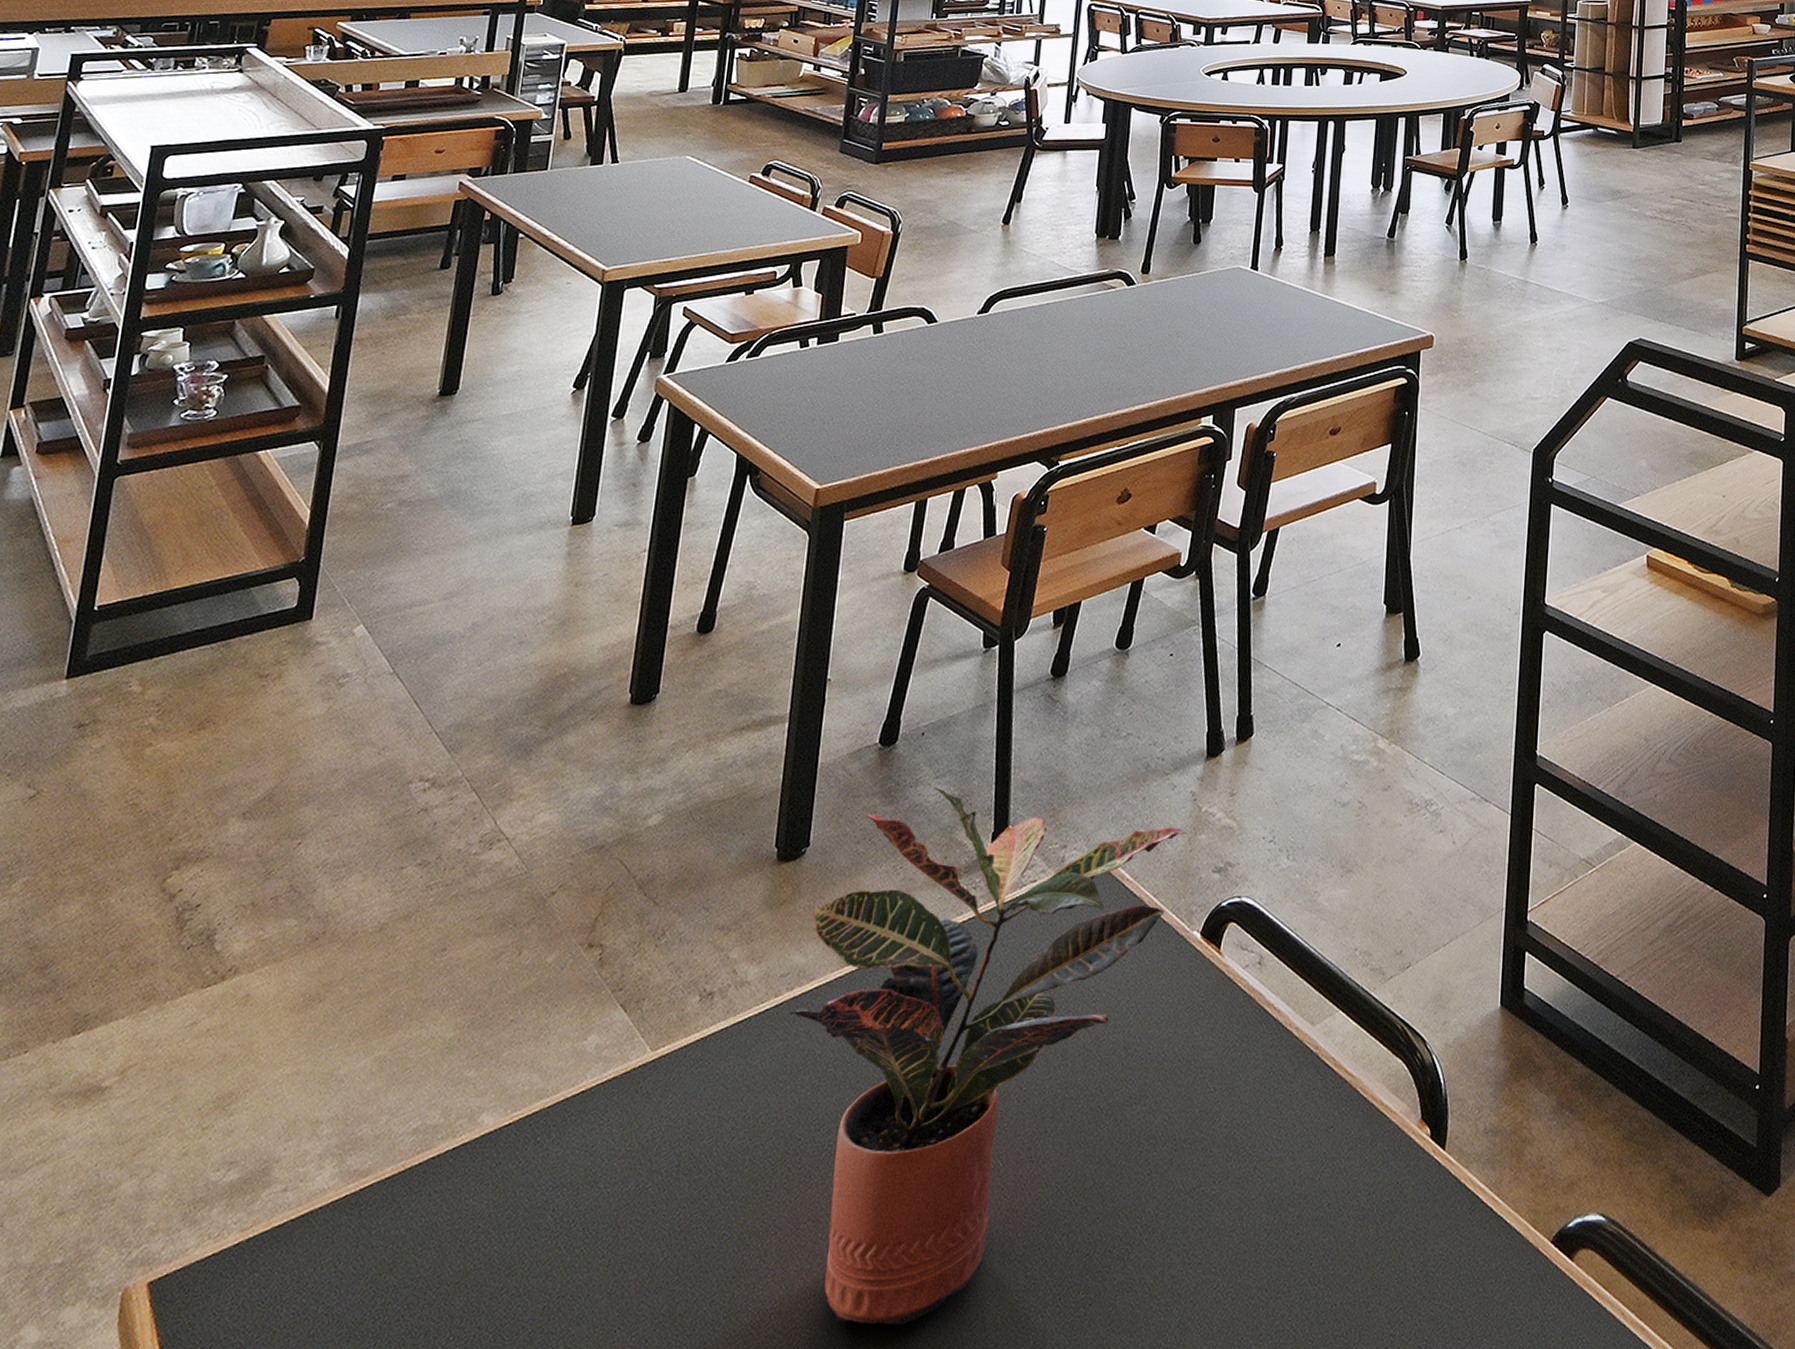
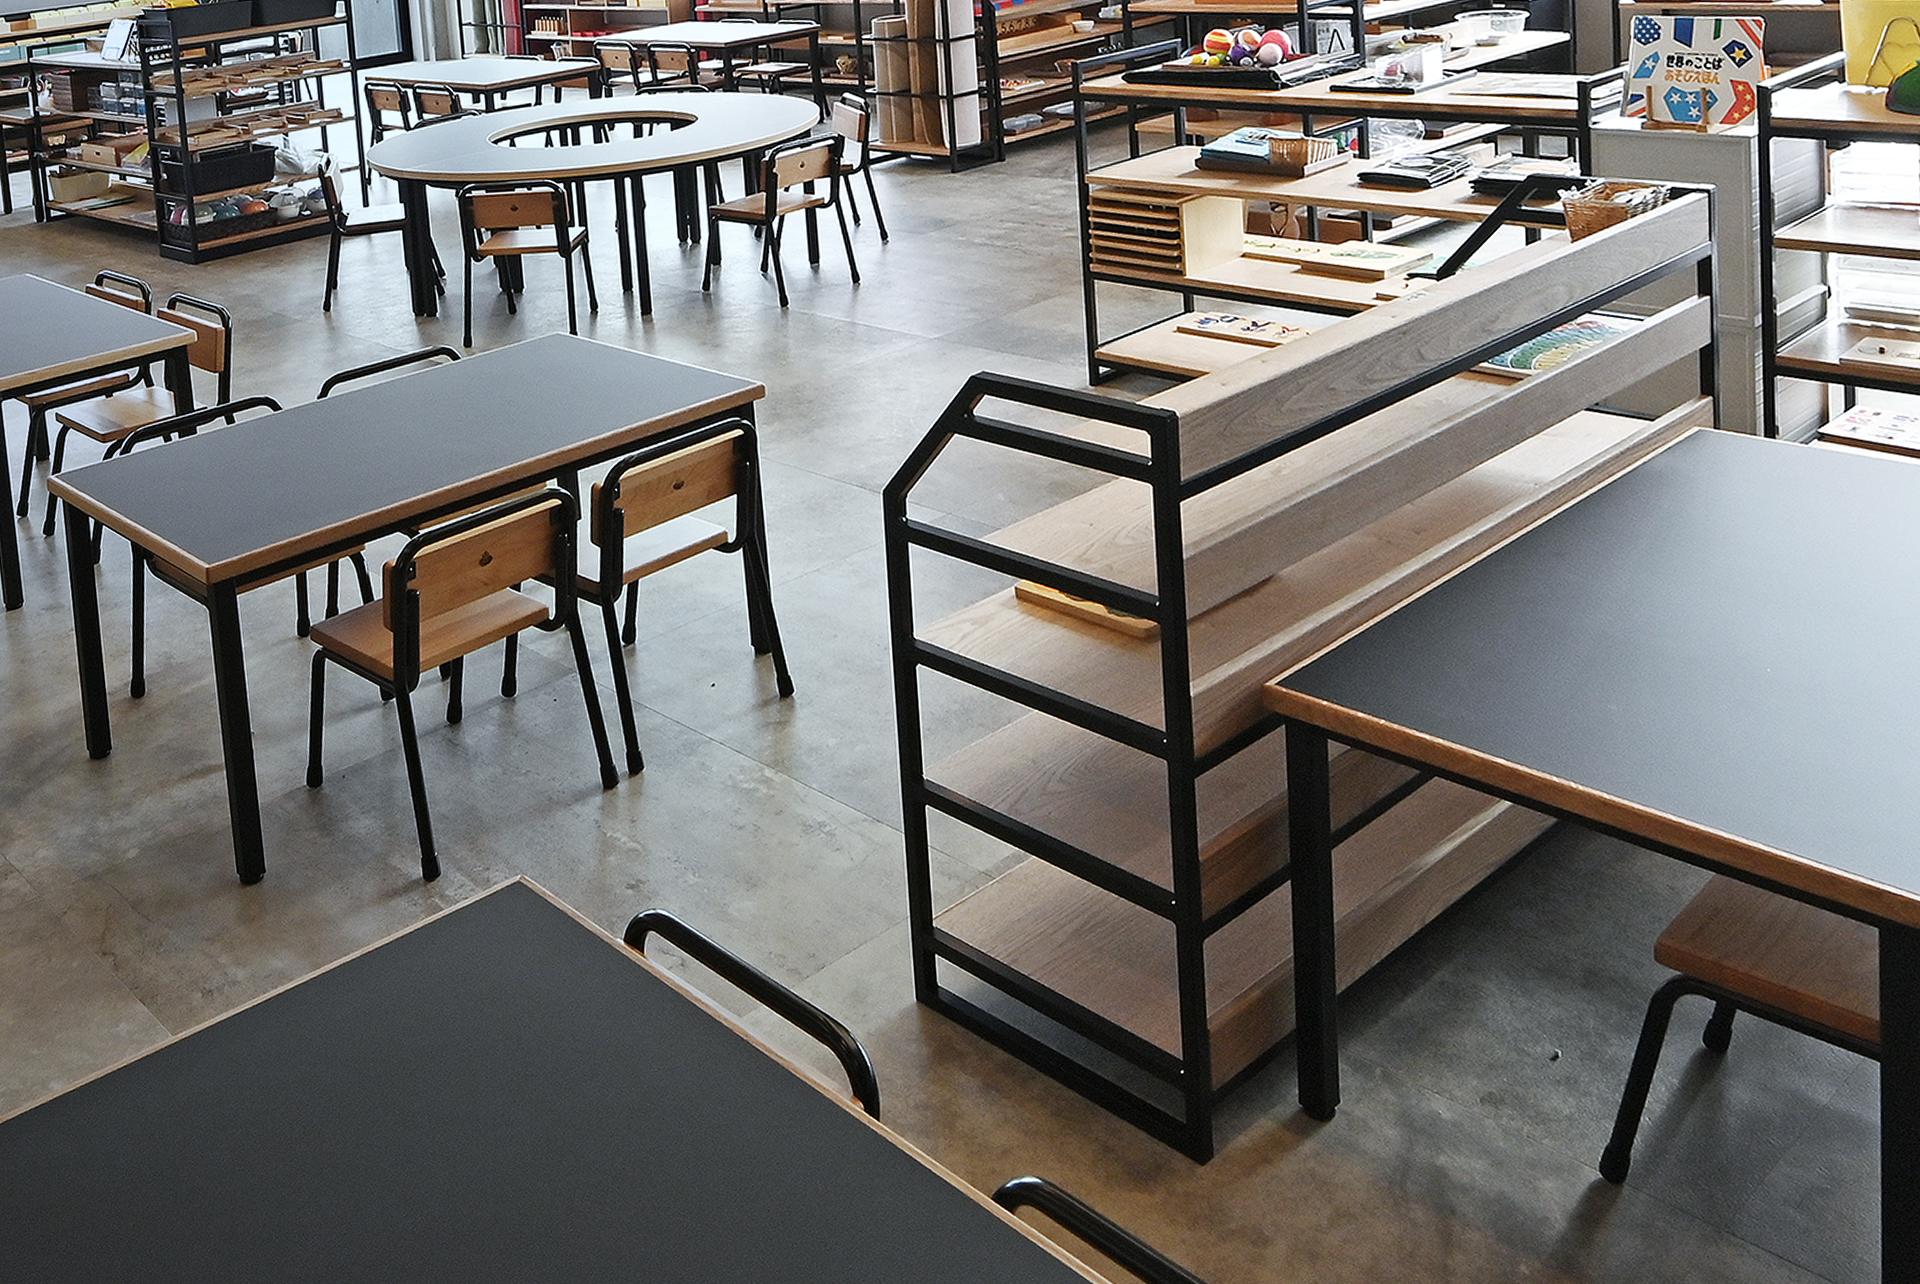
potted plant: present [789,788,1187,1326] -> none [278,821,596,1248]

